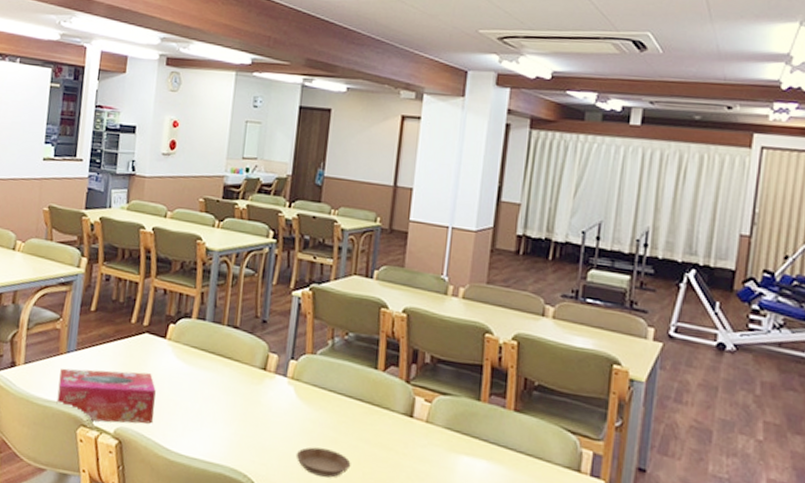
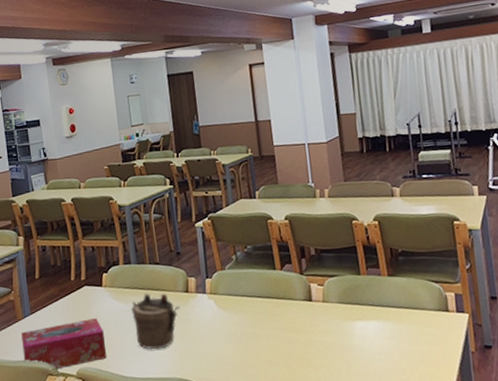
teapot: none [192,359,252,430] -> present [132,293,180,350]
saucer: present [295,446,351,478] -> none [227,343,273,367]

